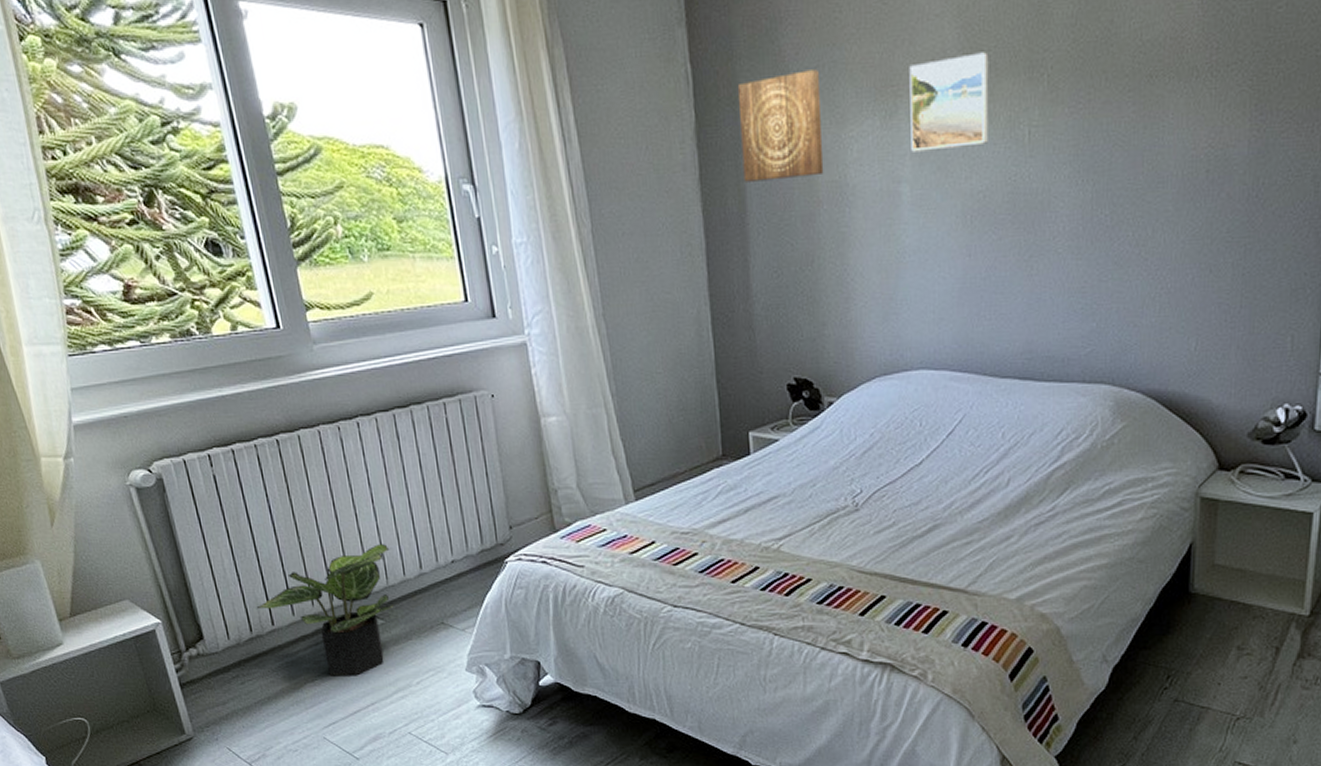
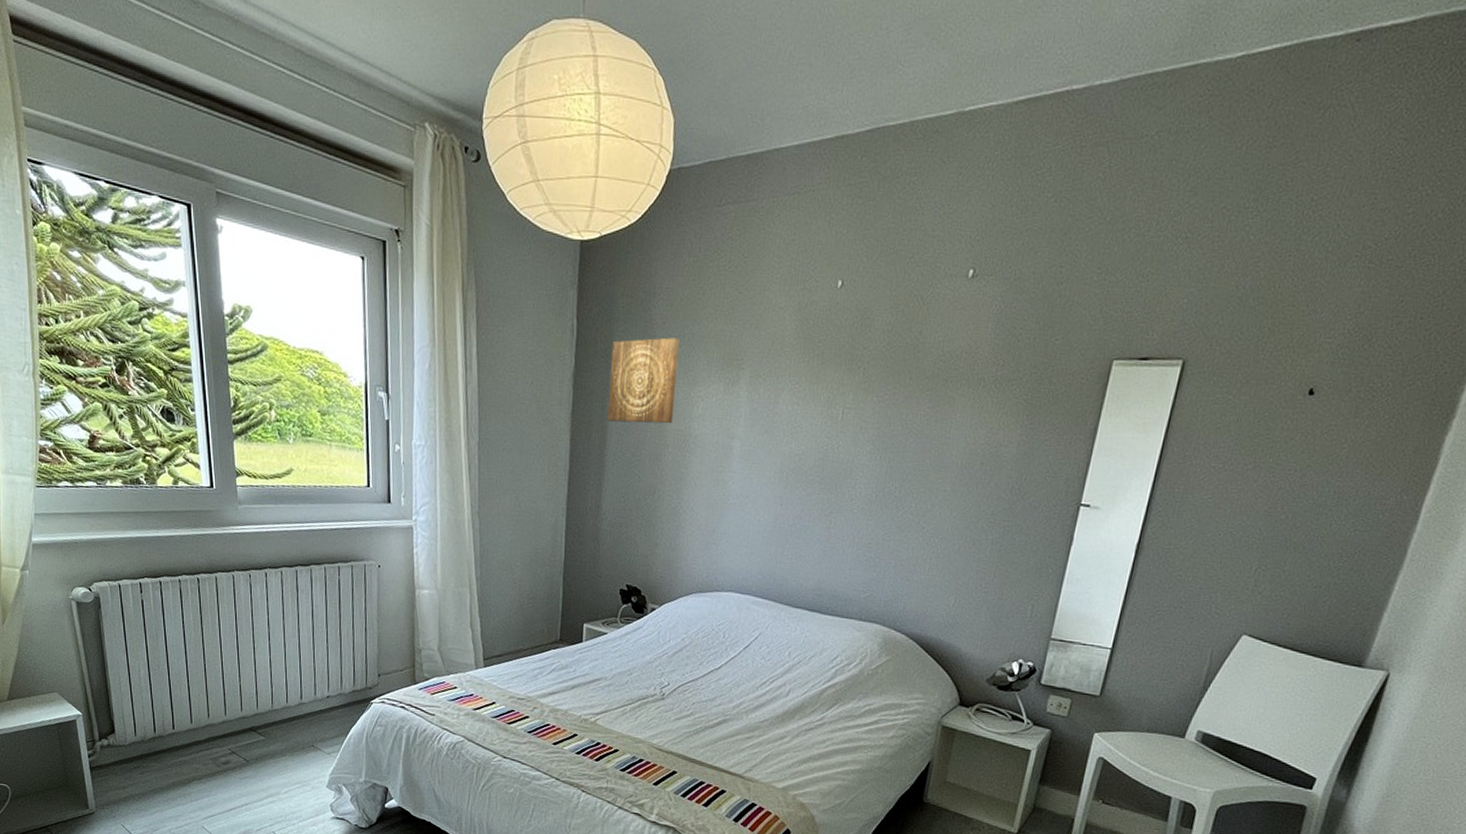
potted plant: present [256,544,395,676] -> none [161,674,278,780]
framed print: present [909,52,990,152] -> none [746,342,819,417]

